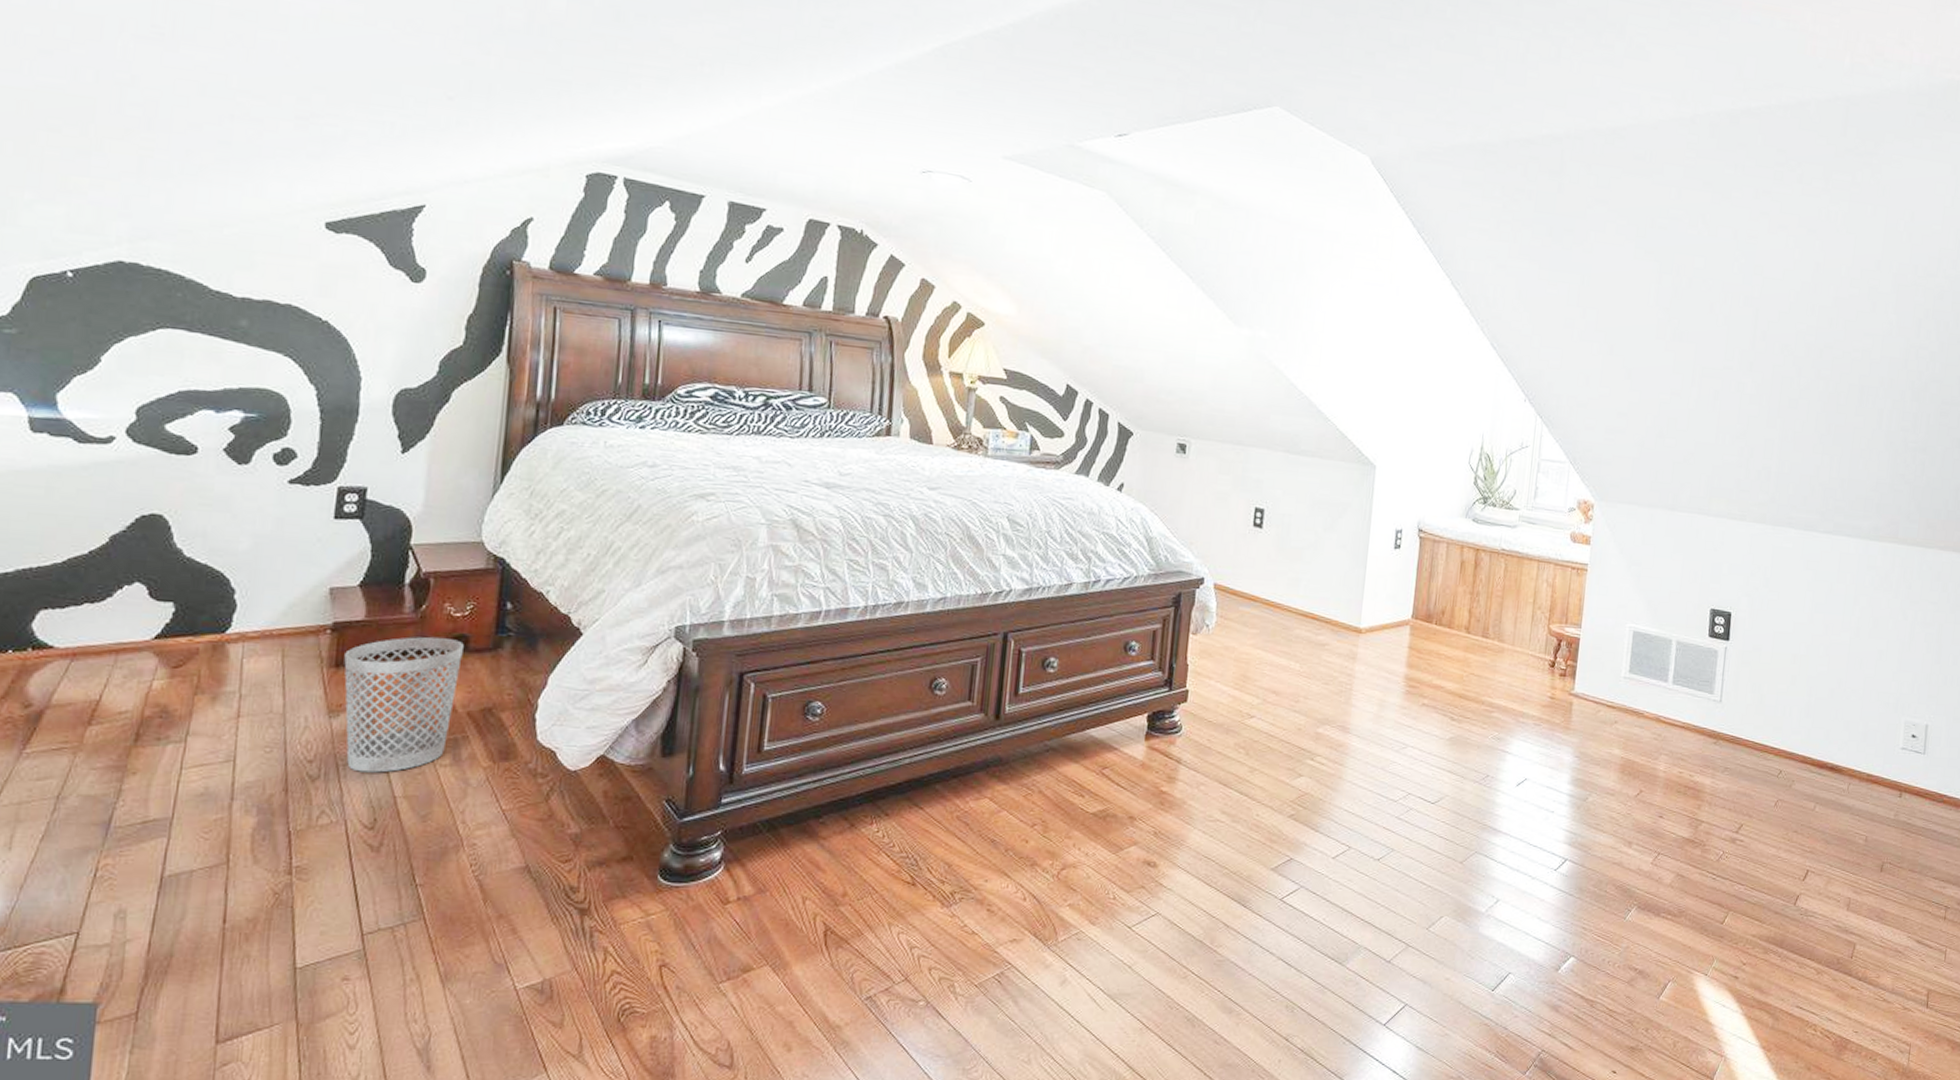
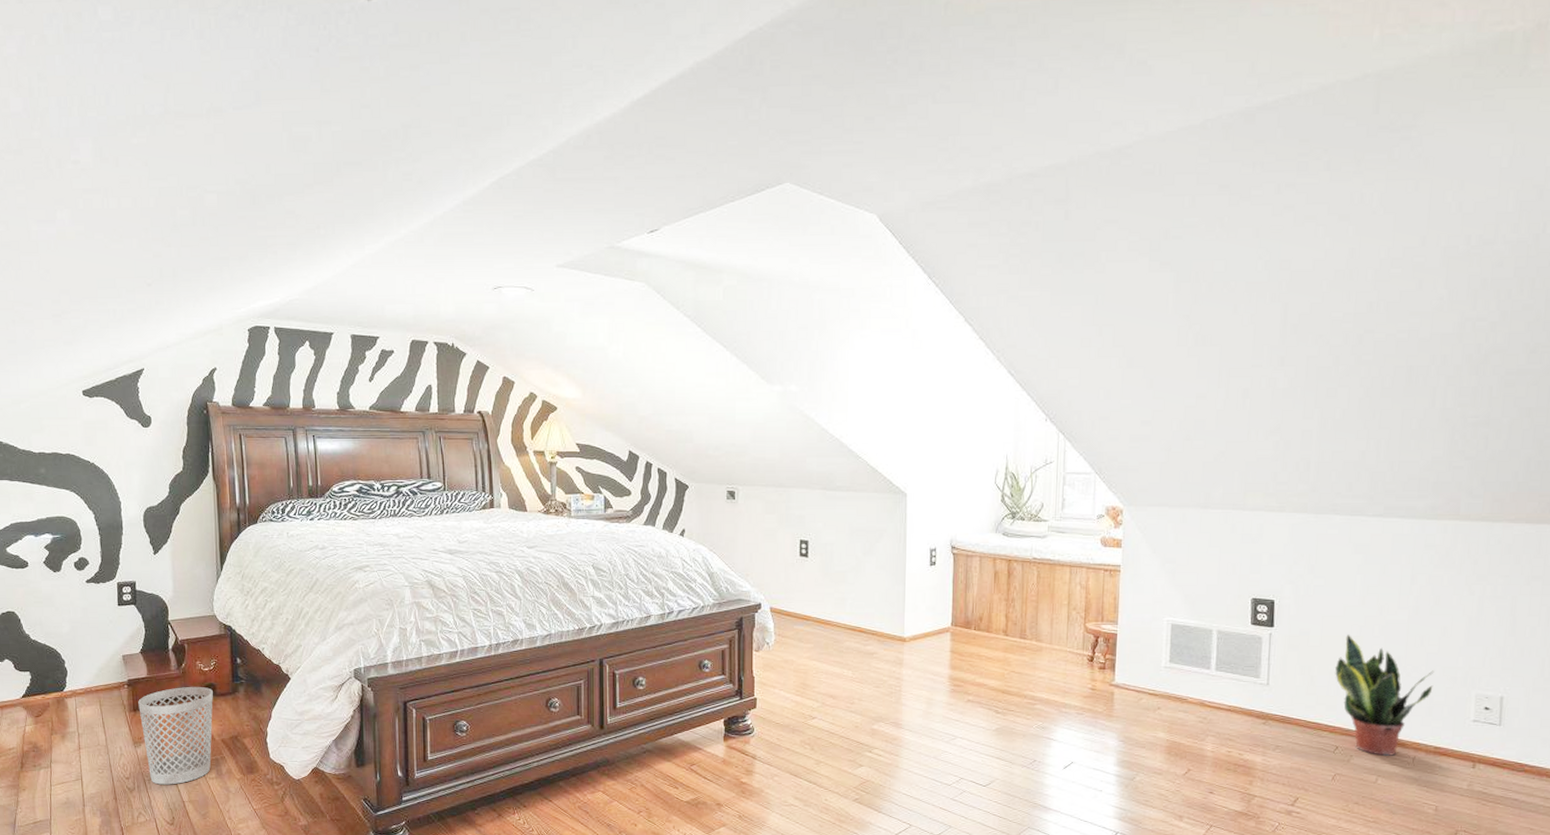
potted plant: none [1782,653,1871,782] -> present [1334,634,1435,756]

